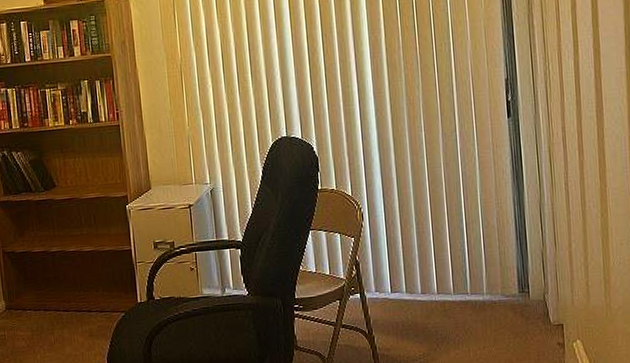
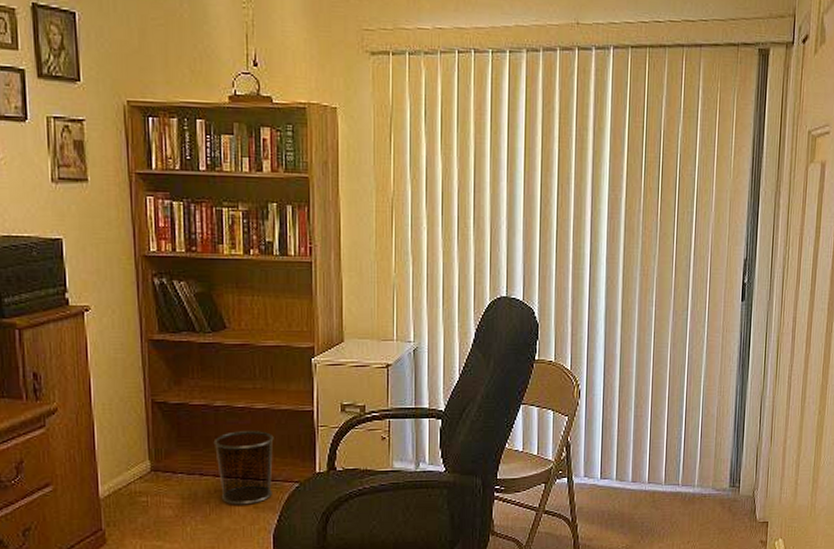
waste bin: none [53,270,103,335] -> present [213,431,274,505]

